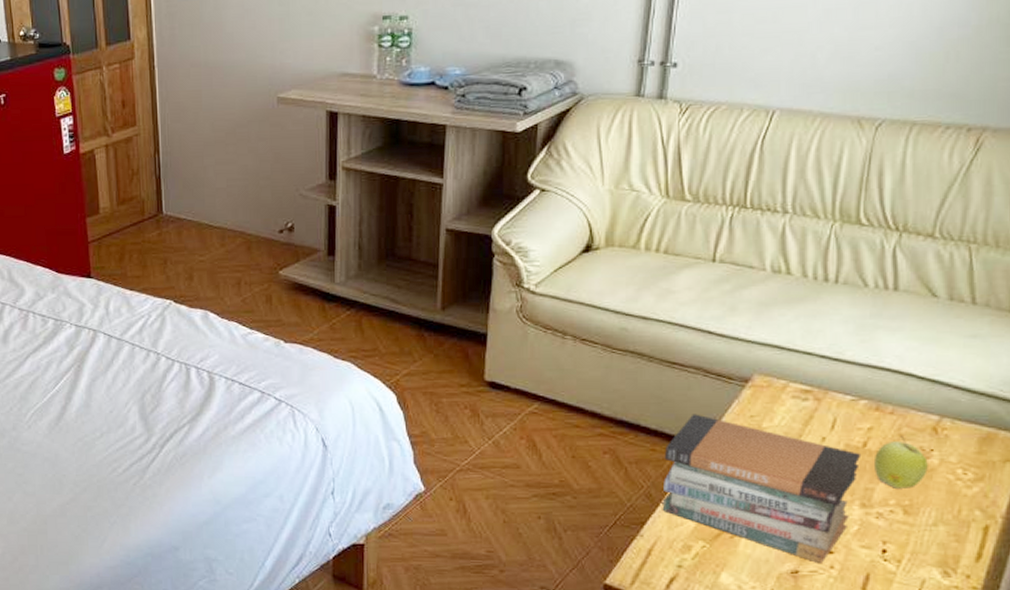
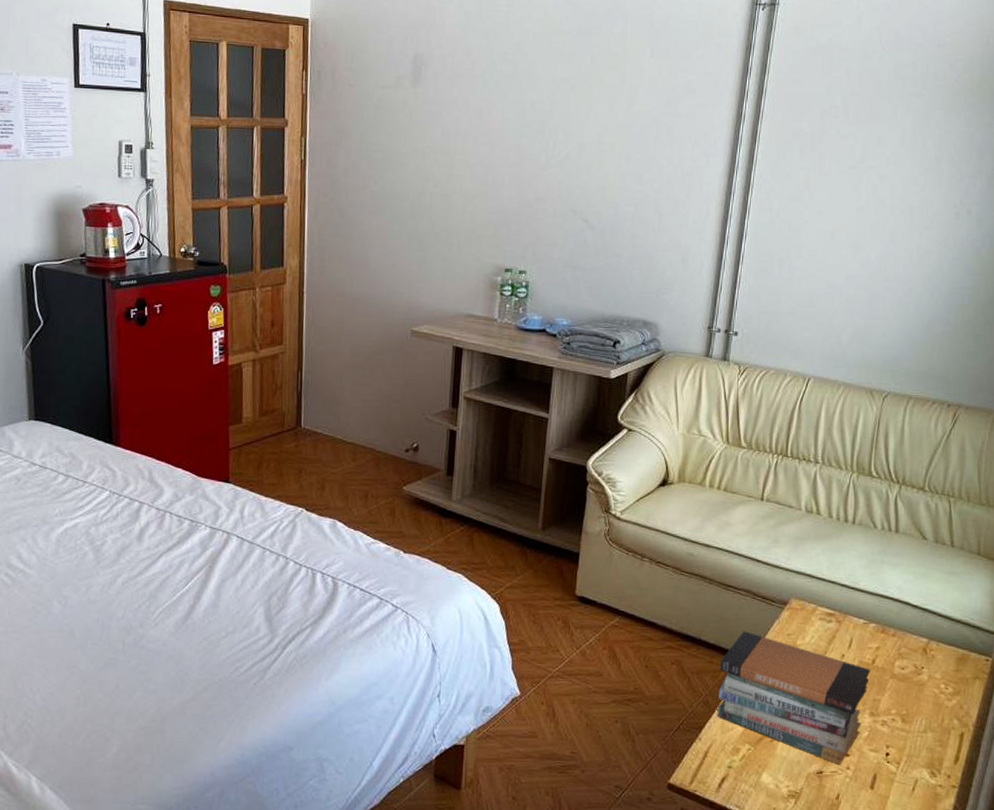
apple: present [875,436,928,489] -> none [881,655,920,700]

